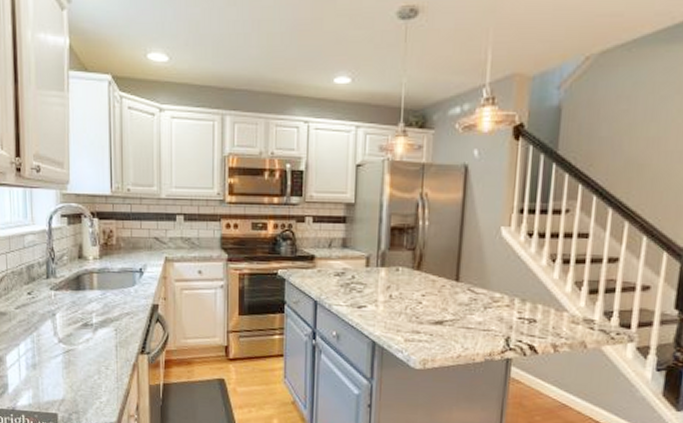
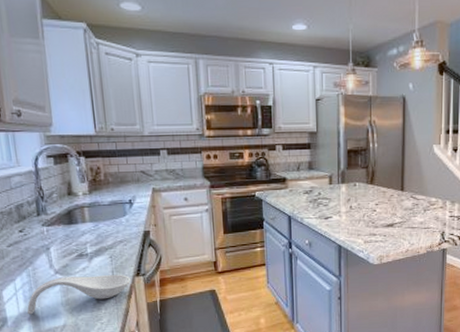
spoon rest: none [28,347,135,384] -> present [27,275,131,315]

